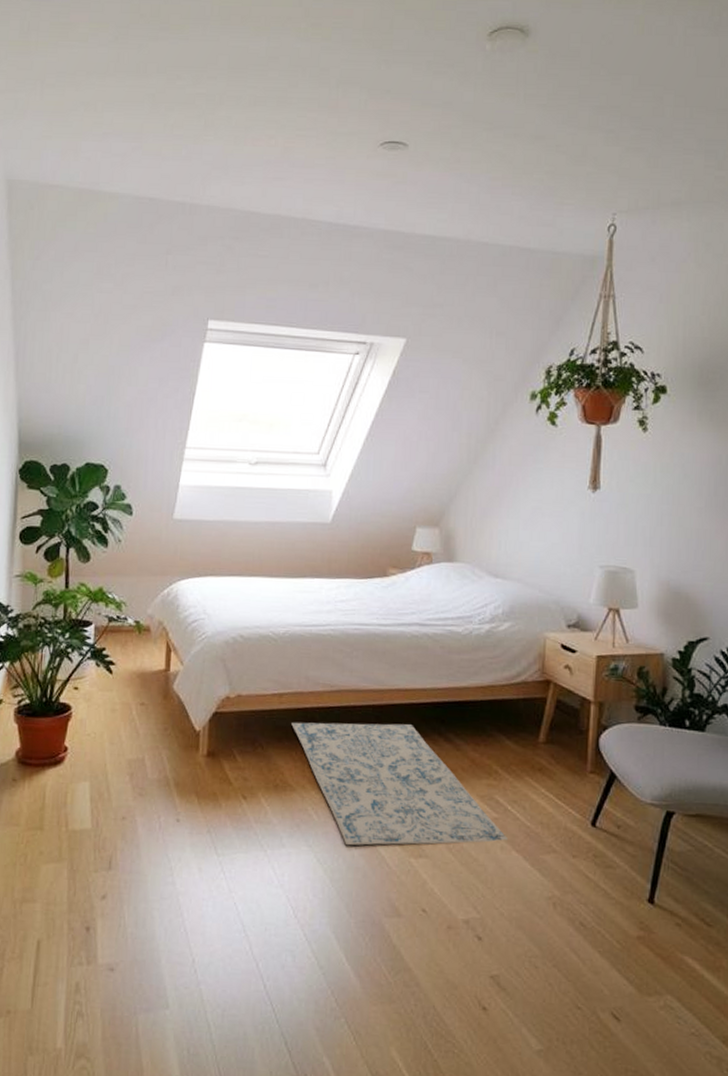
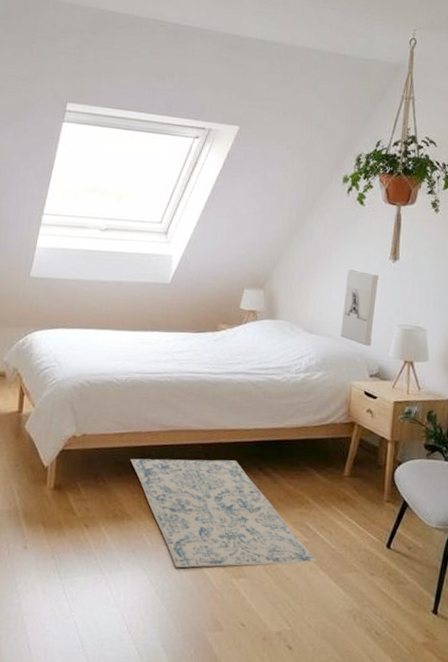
wall sculpture: none [531,502,576,592] -> present [340,269,379,346]

